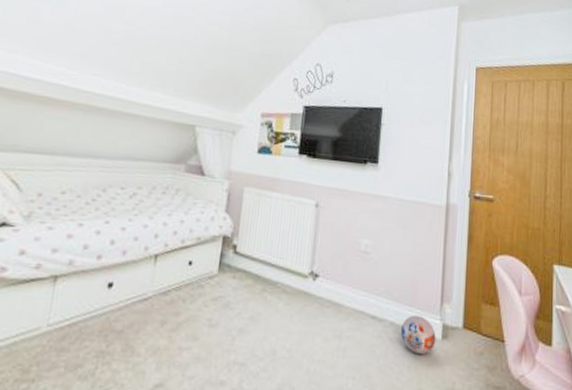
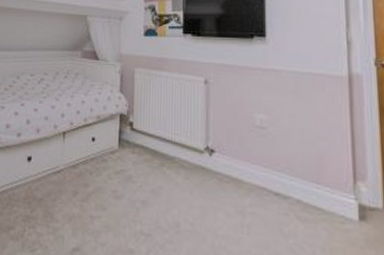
ball: present [400,315,436,355] -> none [309,193,352,236]

